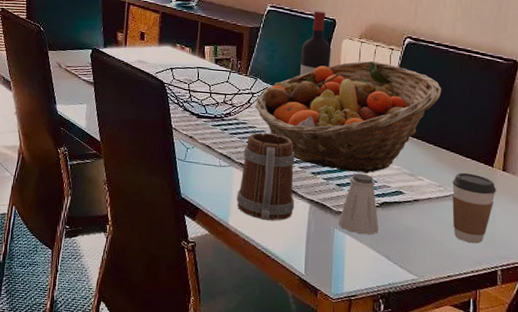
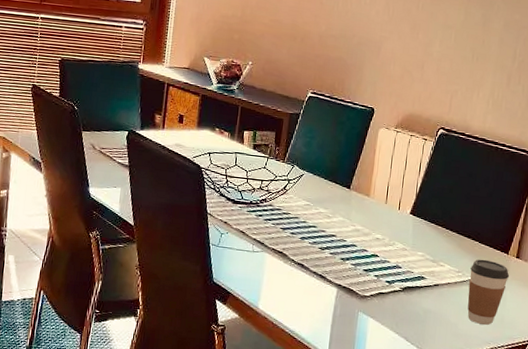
mug: present [237,132,295,221] -> none [267,219,326,305]
fruit basket: present [255,61,442,174] -> none [290,150,469,260]
wine bottle: present [300,11,332,76] -> none [336,98,368,164]
saltshaker: present [338,173,379,235] -> none [363,259,401,318]

